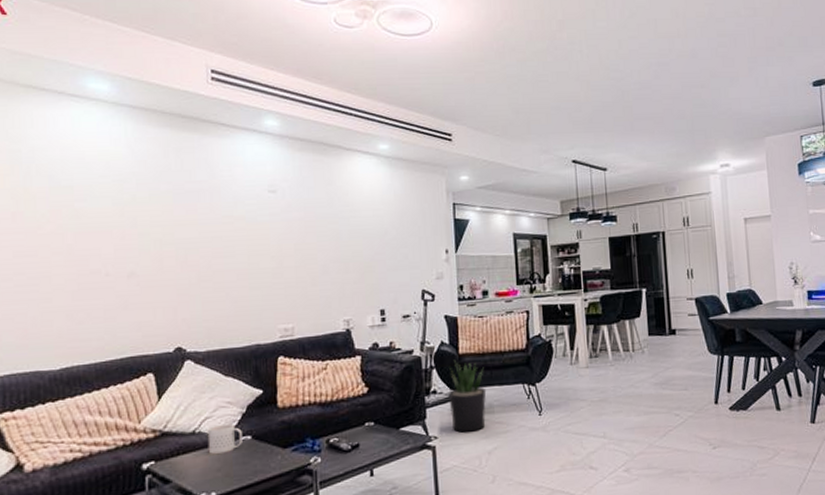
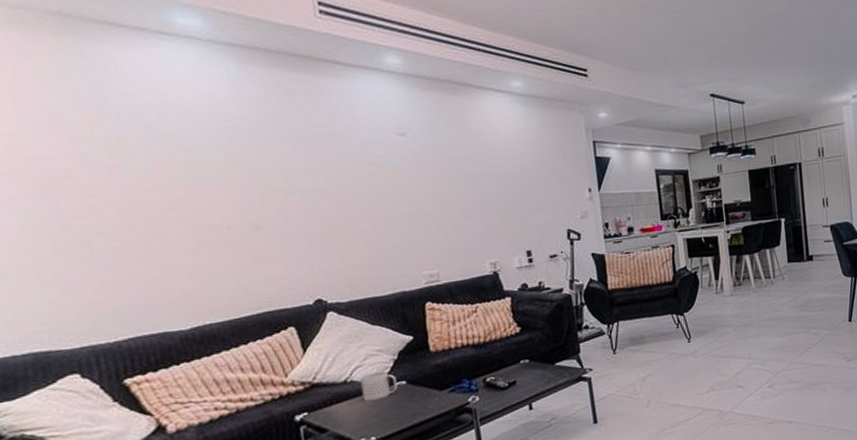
planter: present [448,359,487,433] -> none [600,295,638,364]

